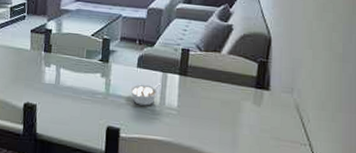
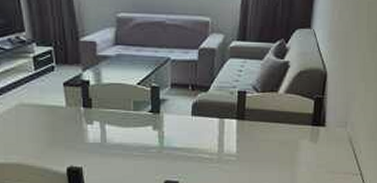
legume: present [129,83,162,106] -> none [185,130,219,155]

